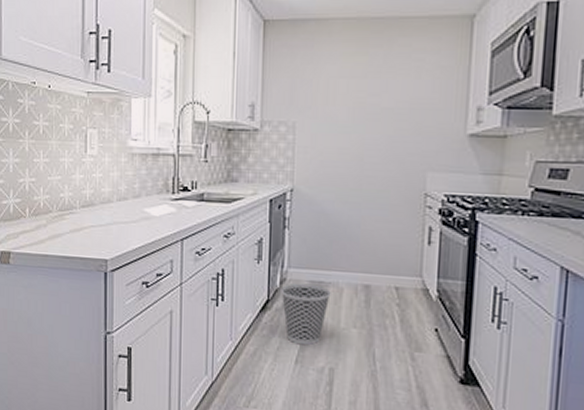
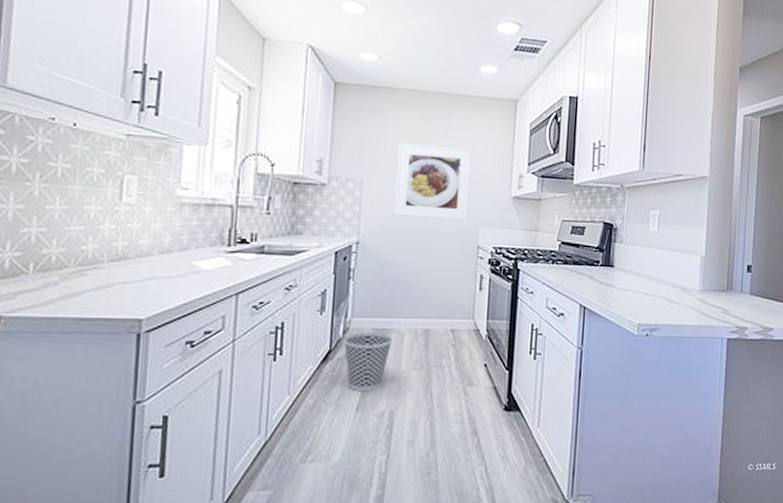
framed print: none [328,79,418,165] -> present [393,142,473,221]

